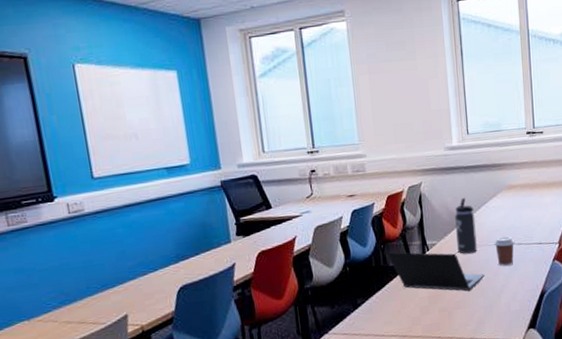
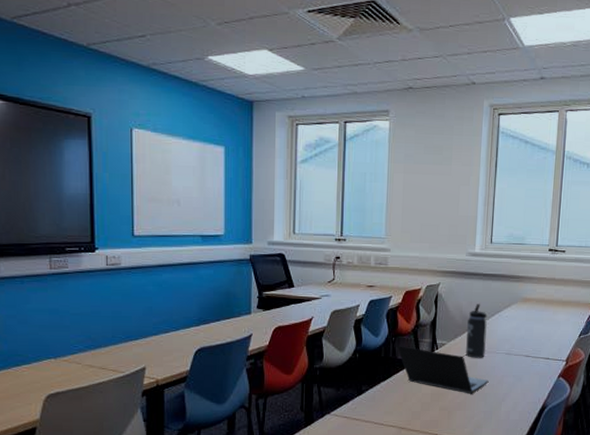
coffee cup: present [494,236,515,266] -> none [502,347,523,375]

